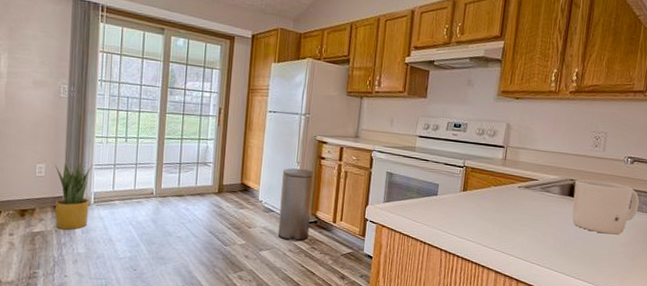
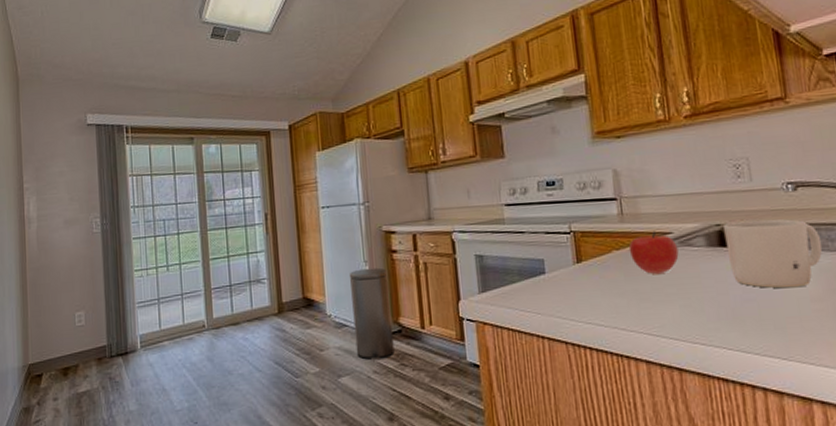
planter: present [55,162,93,230] -> none [95,303,137,385]
fruit: none [503,176,539,210] -> present [628,231,679,275]

